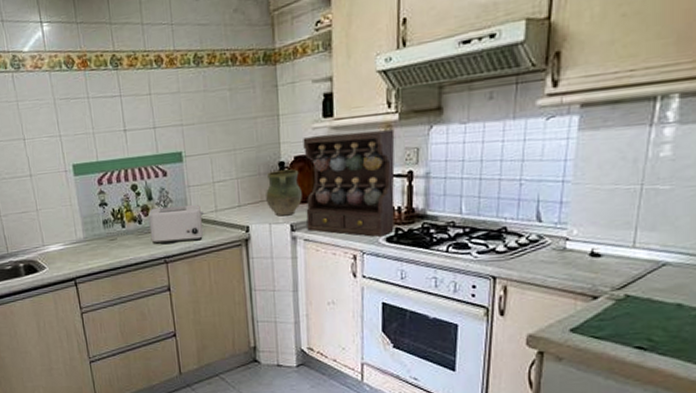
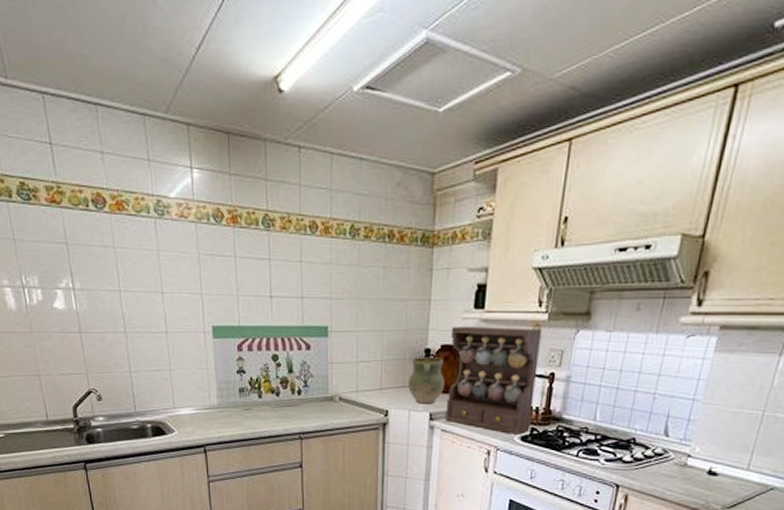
toaster: present [148,204,204,245] -> none [287,381,344,421]

